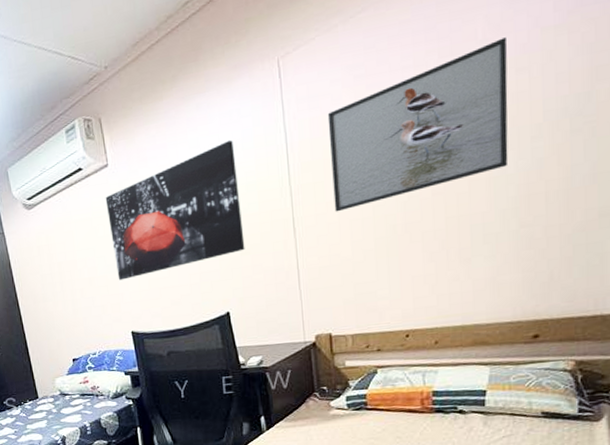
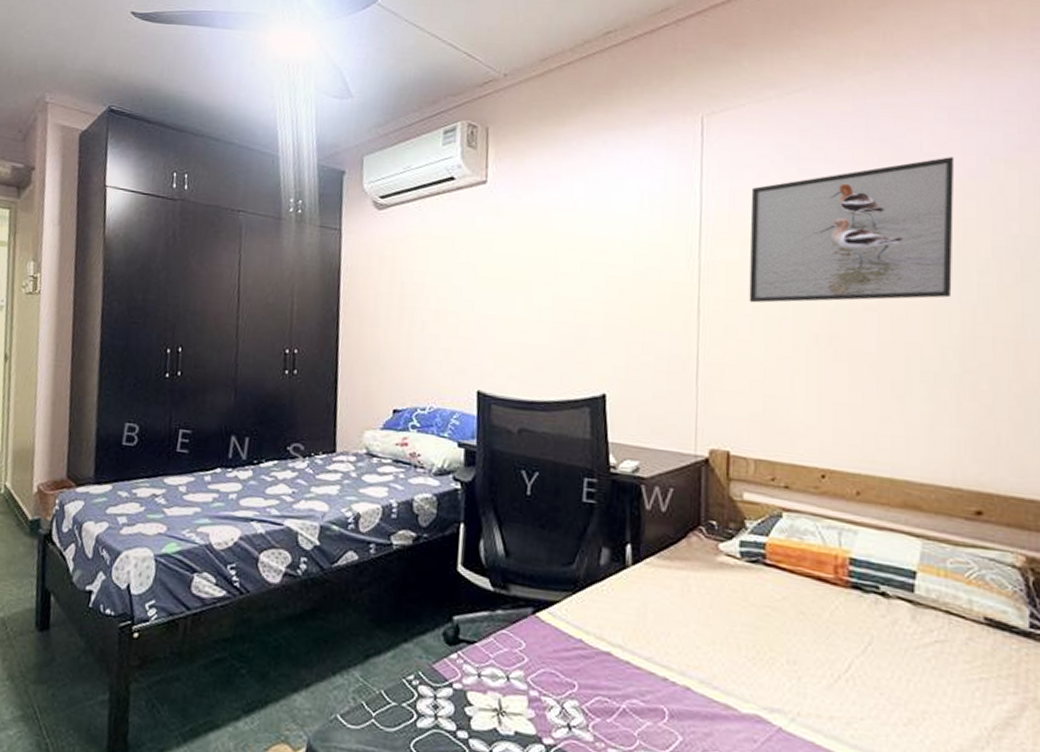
wall art: present [105,139,245,280] -> none [473,189,640,324]

